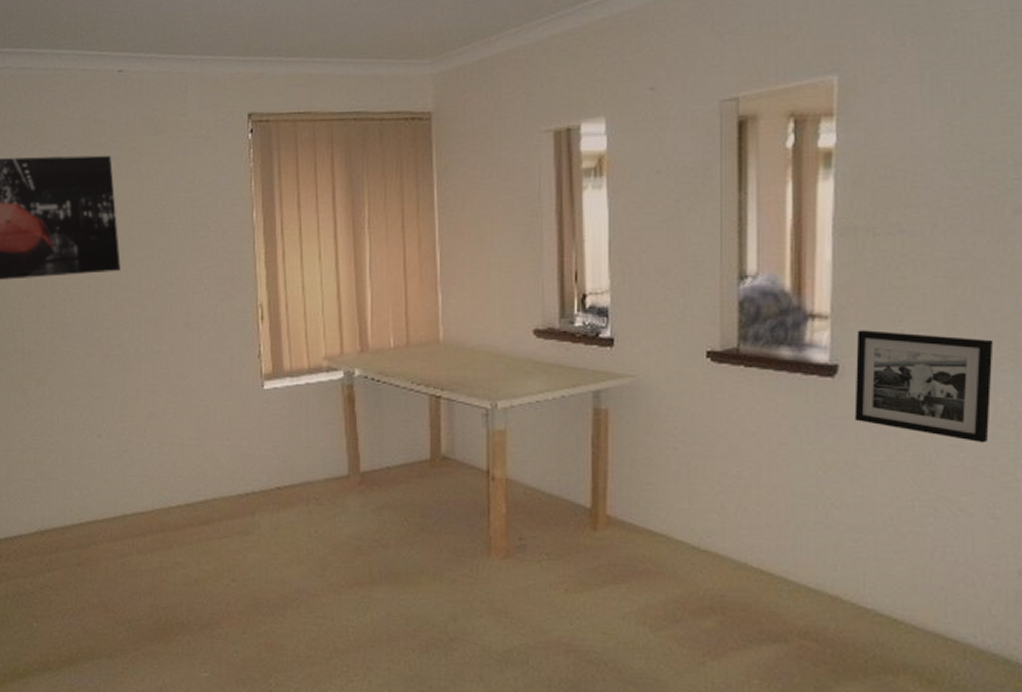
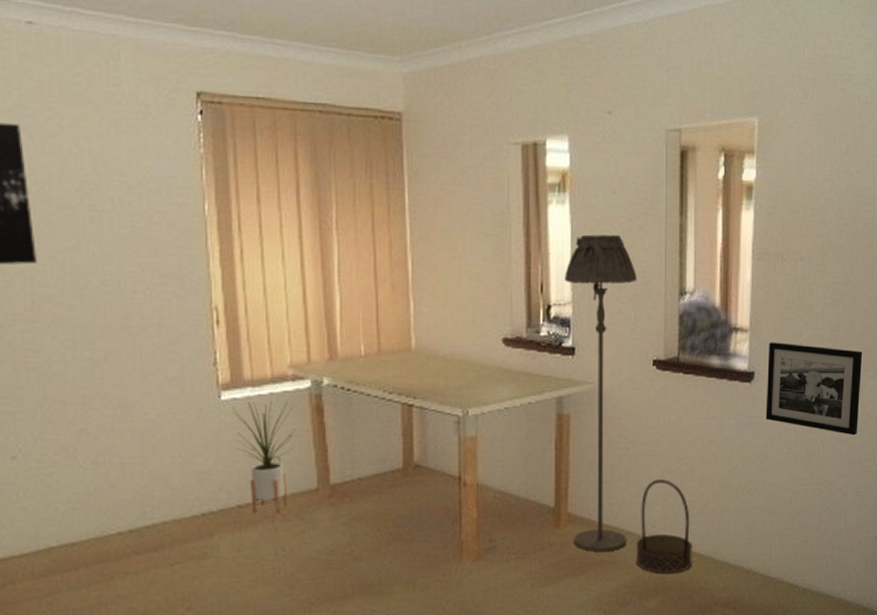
house plant: none [273,390,330,497] -> present [232,400,296,514]
floor lamp: none [602,216,686,561] -> present [565,234,637,553]
basket: none [687,484,759,593] -> present [636,479,692,574]

